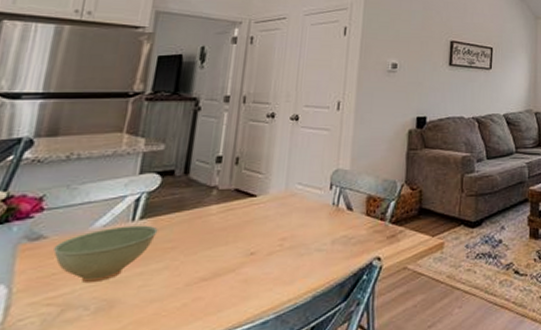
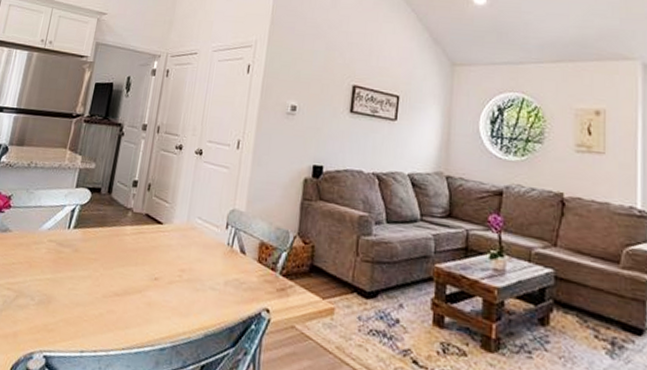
bowl: present [53,225,158,284] -> none [14,231,86,278]

